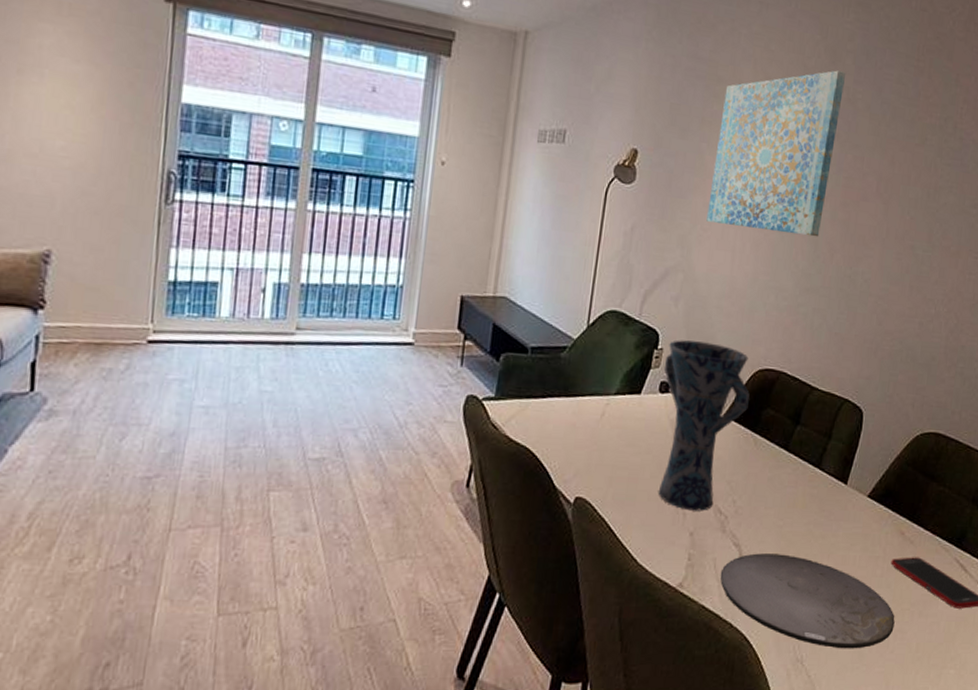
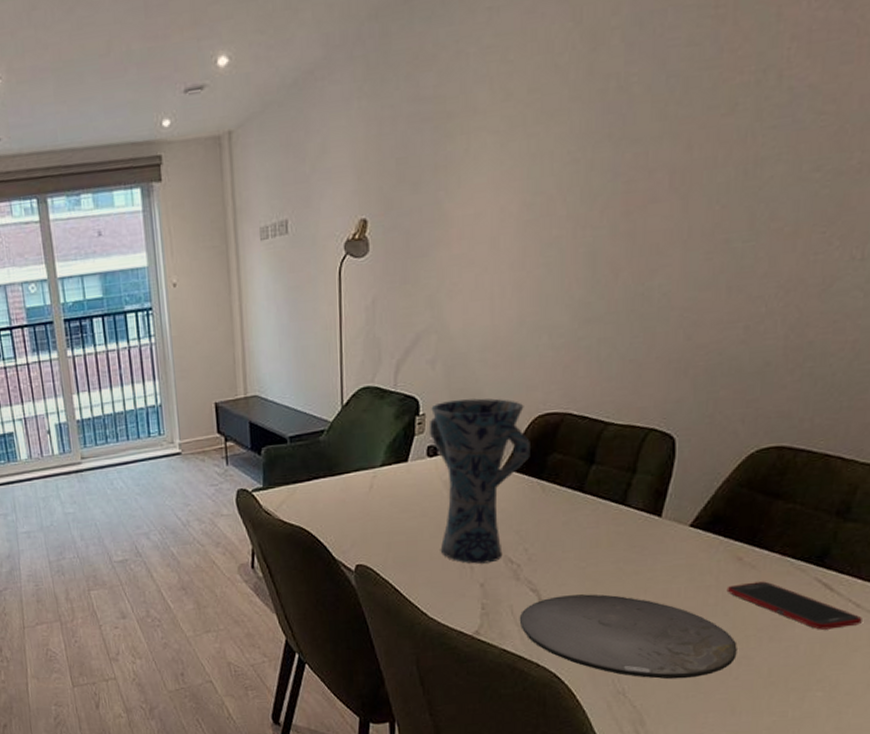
wall art: present [706,70,847,237] -> none [455,55,614,274]

